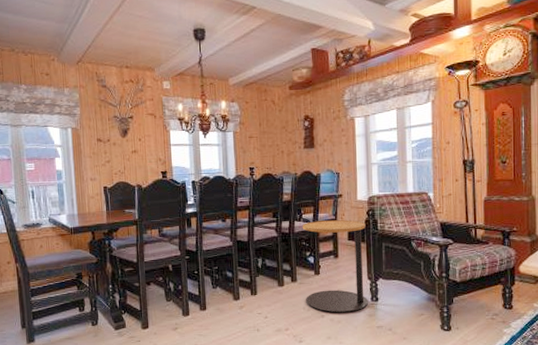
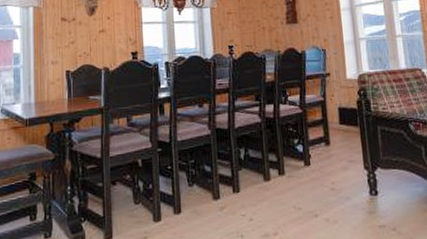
side table: present [302,220,368,313] -> none [288,101,367,212]

